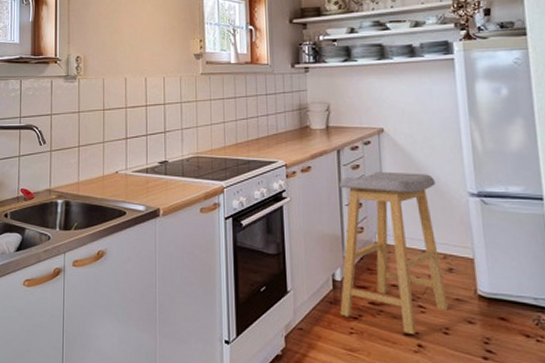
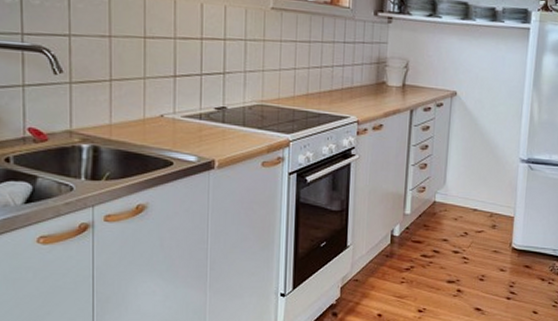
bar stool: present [338,171,448,335] -> none [394,134,494,282]

